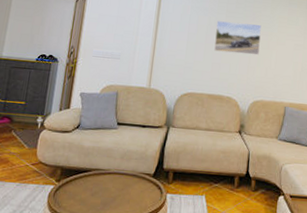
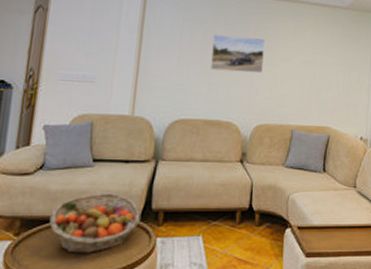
fruit basket: none [82,151,155,202] -> present [49,193,142,254]

